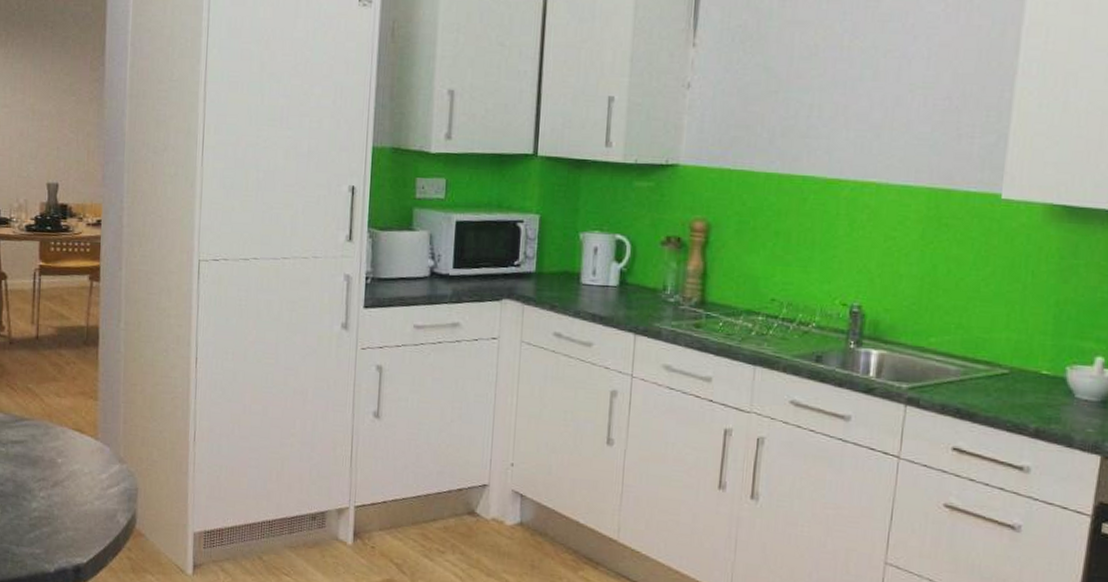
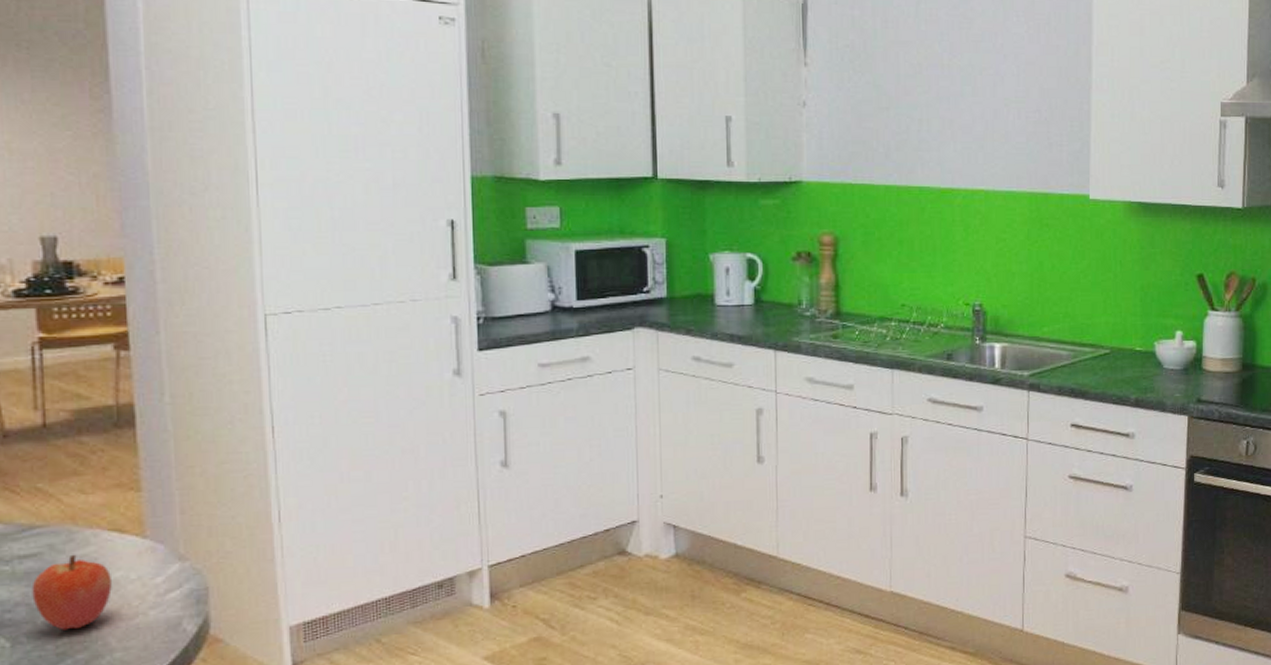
apple: none [17,445,71,507] -> present [31,554,112,630]

